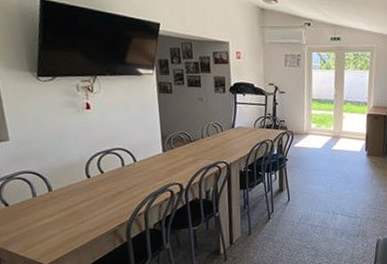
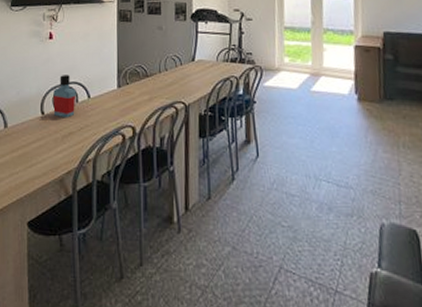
bottle: none [97,142,122,180] -> present [53,75,76,118]

